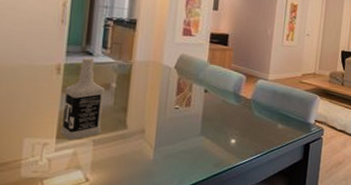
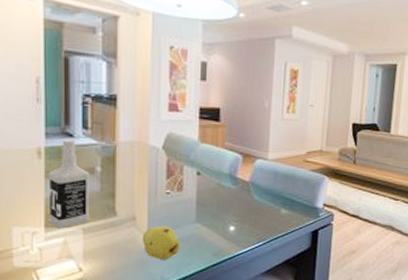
fruit: none [149,138,184,170] -> present [142,225,180,260]

